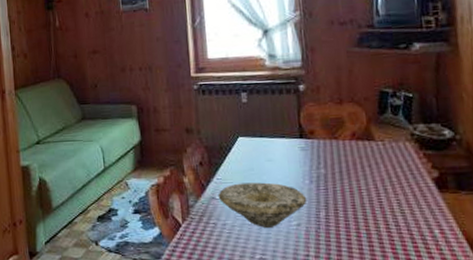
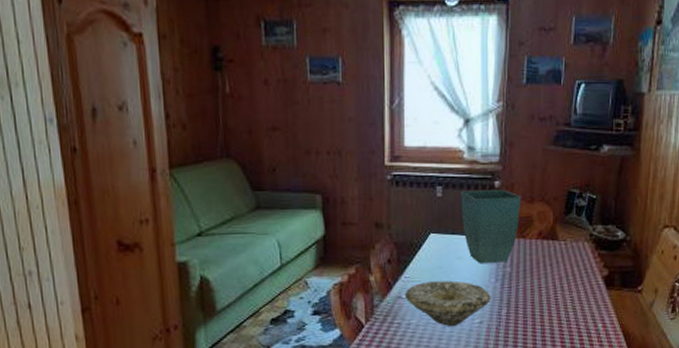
flower pot: none [266,93,330,165] -> present [461,190,522,263]

